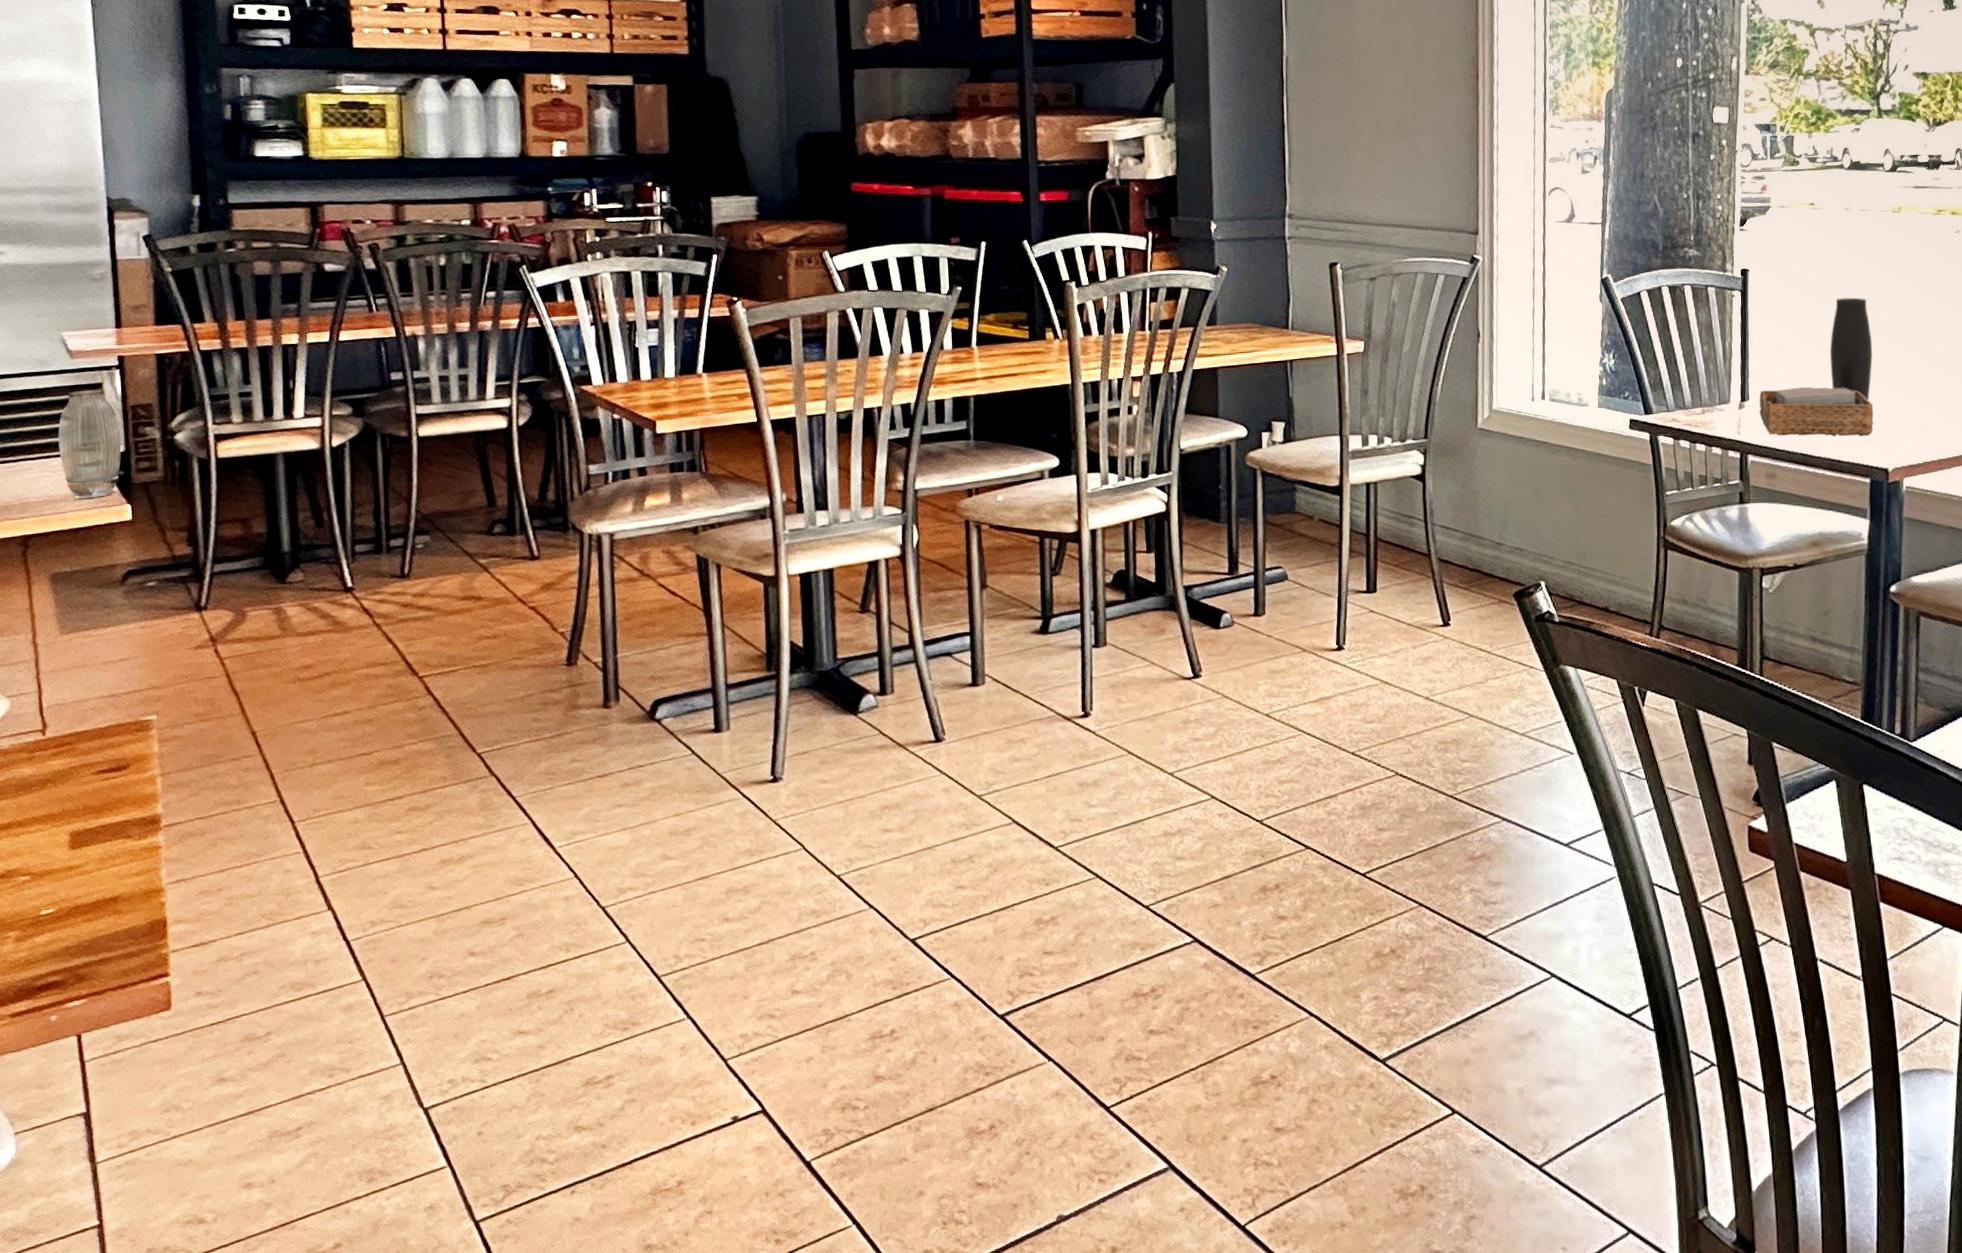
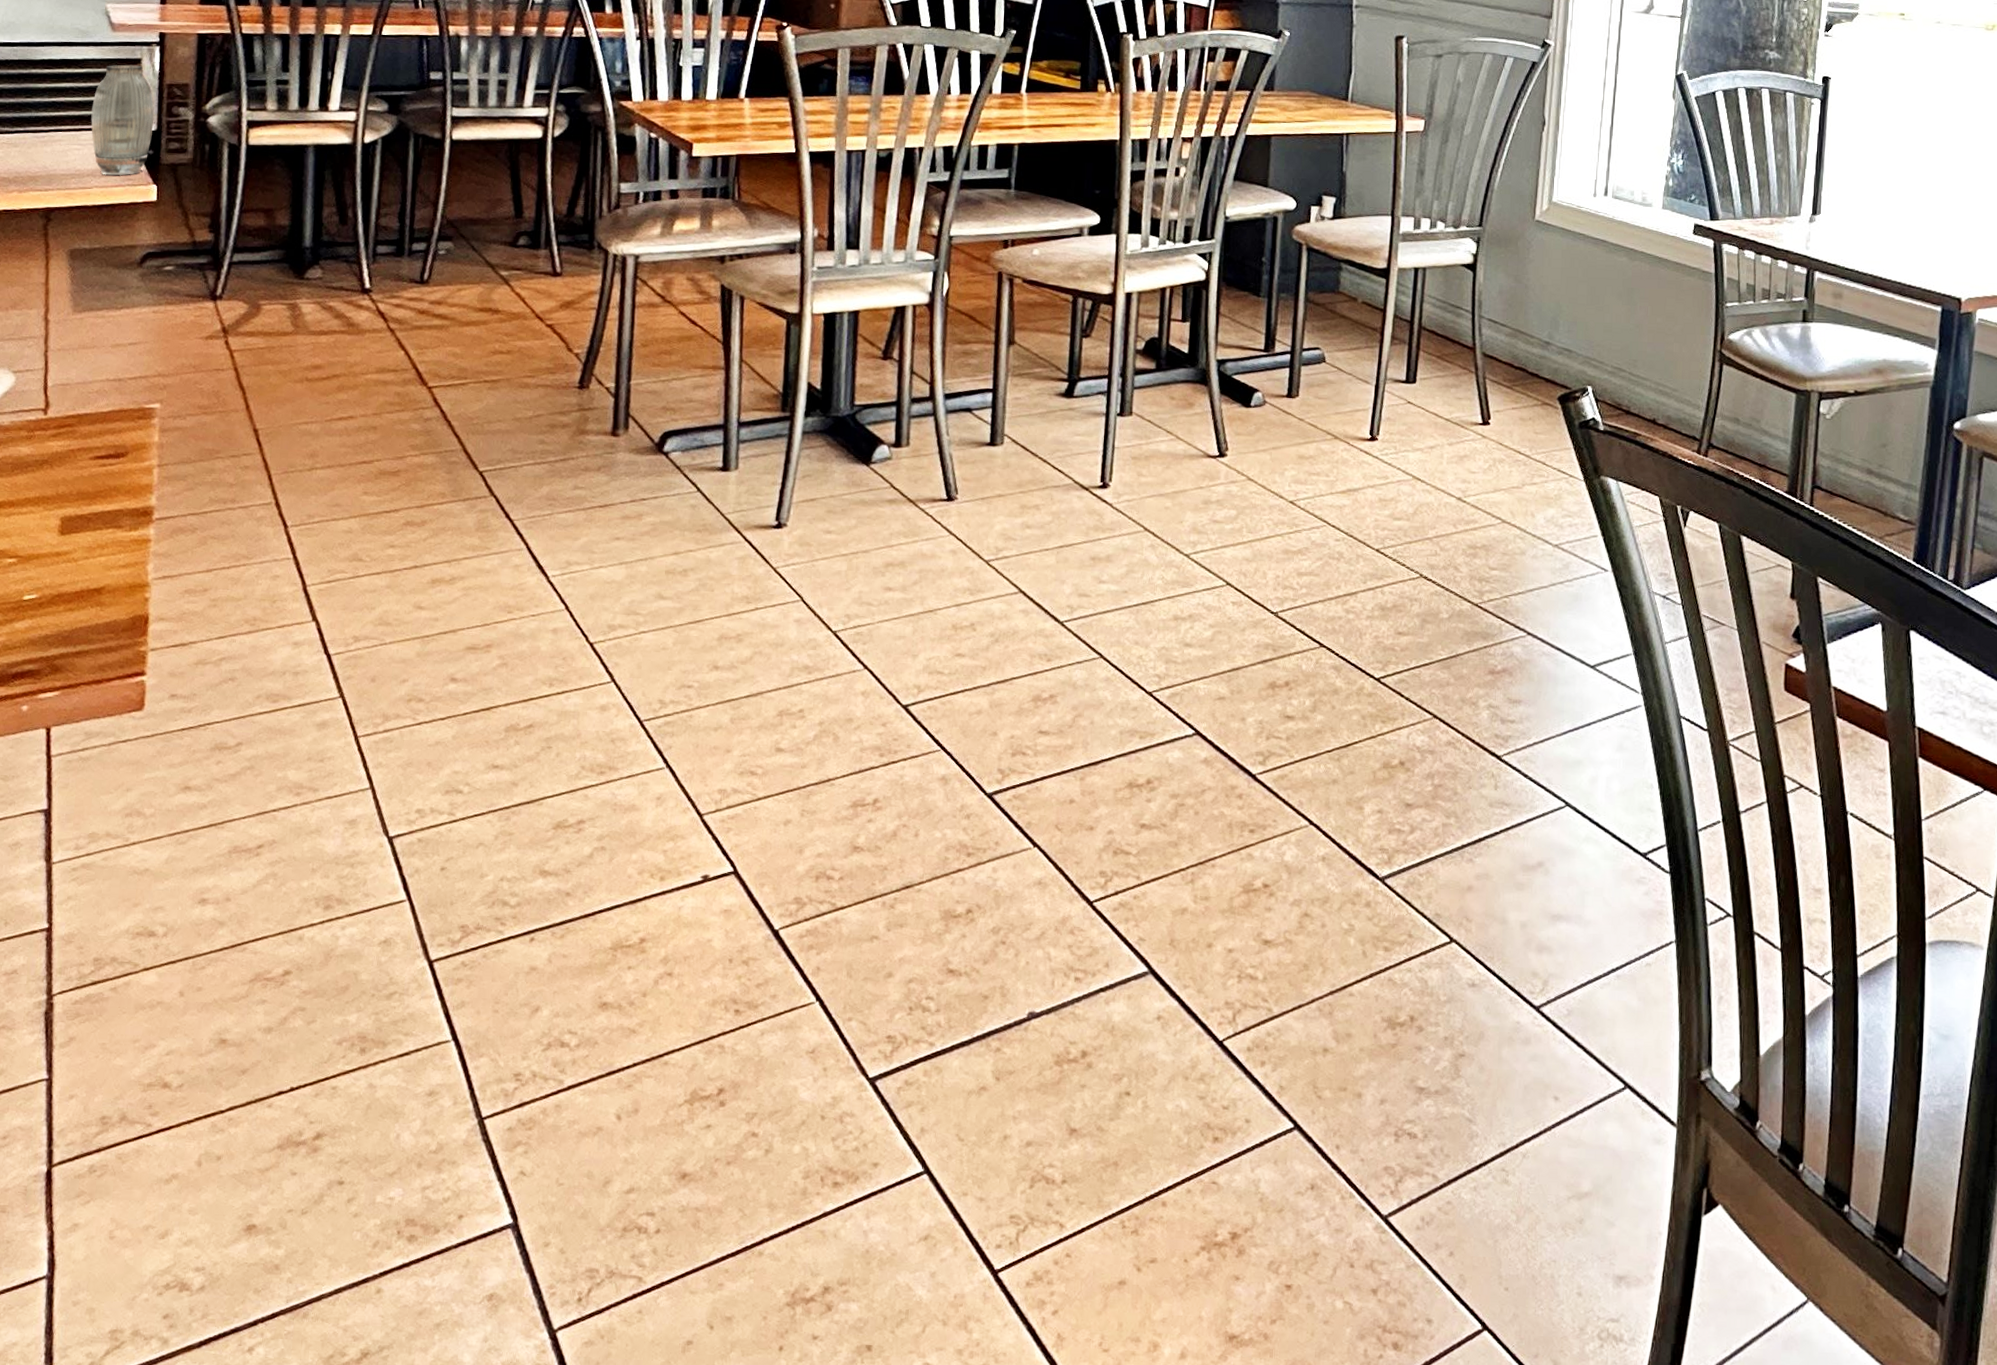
napkin holder: present [1759,387,1874,436] -> none [1830,205,1950,261]
vase: present [1829,297,1873,401] -> none [1908,115,1954,225]

